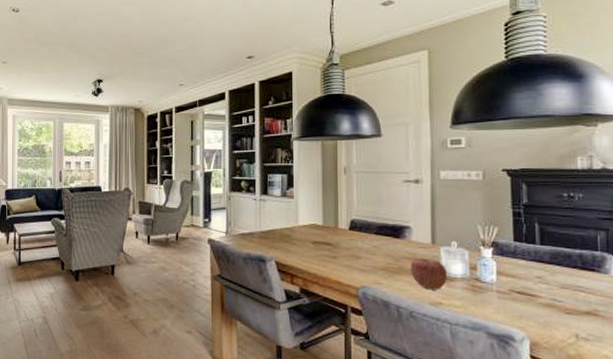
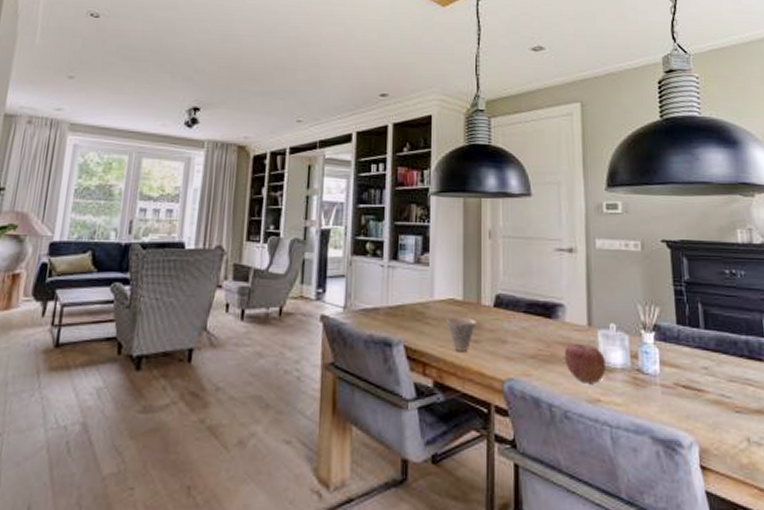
cup: none [310,239,334,265] -> present [447,317,476,351]

